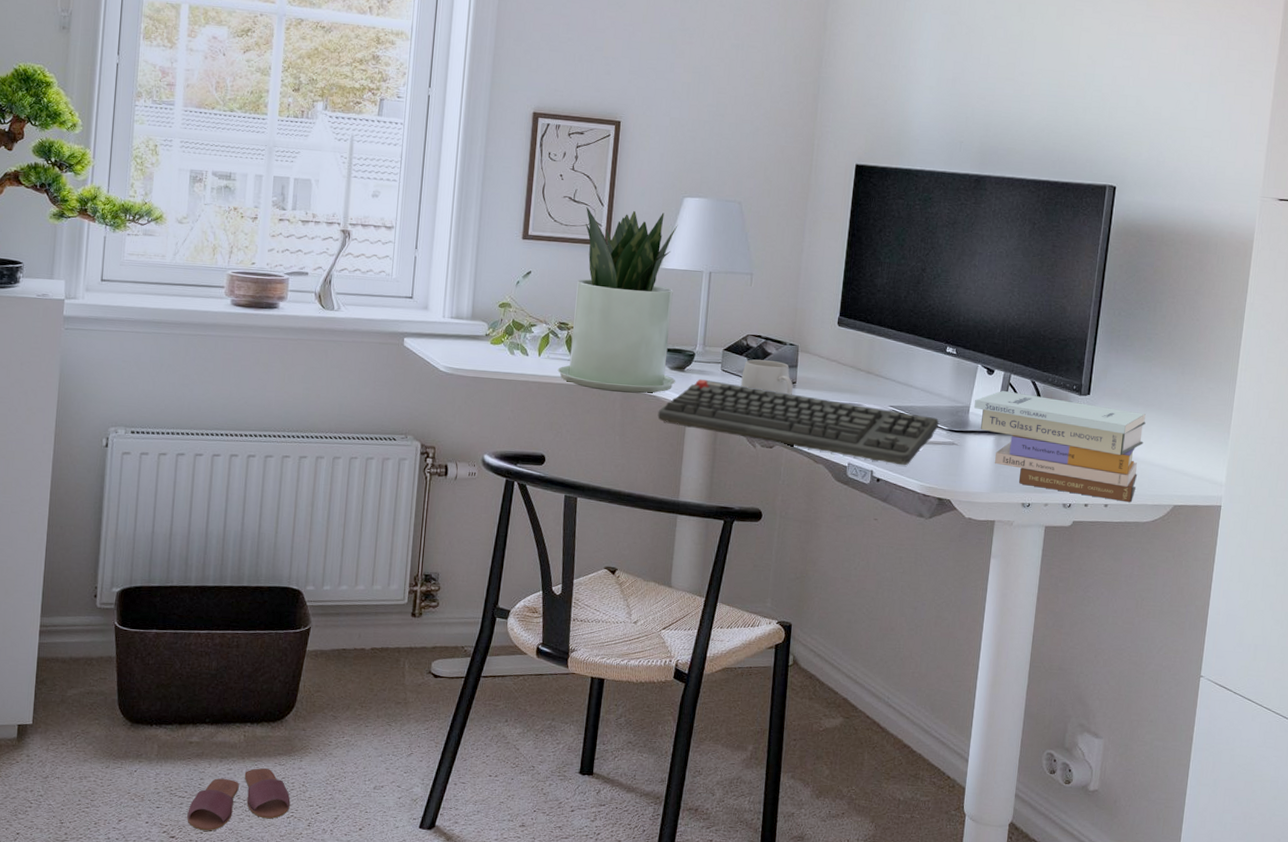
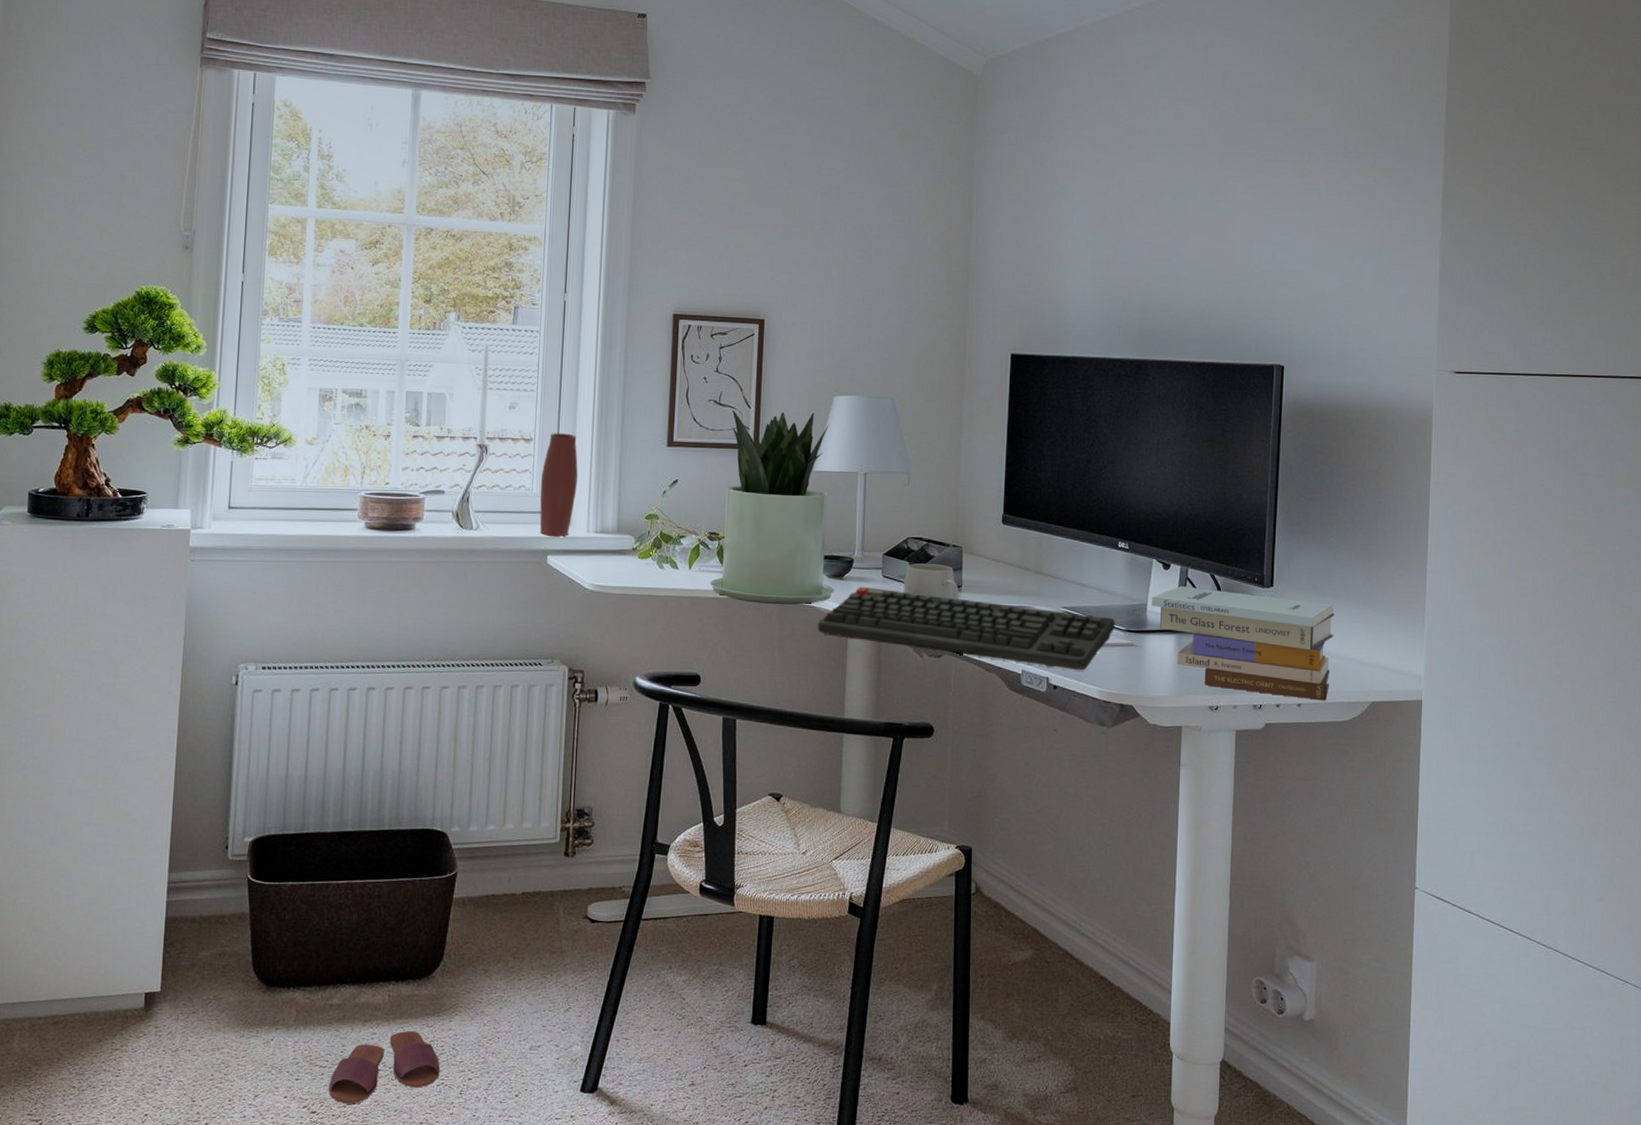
vase: none [398,222,437,321] -> present [540,433,578,538]

